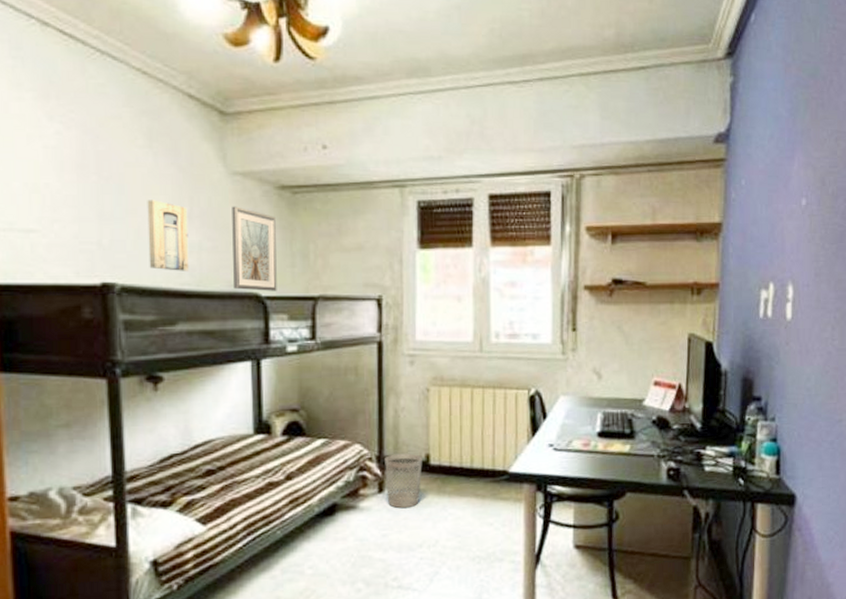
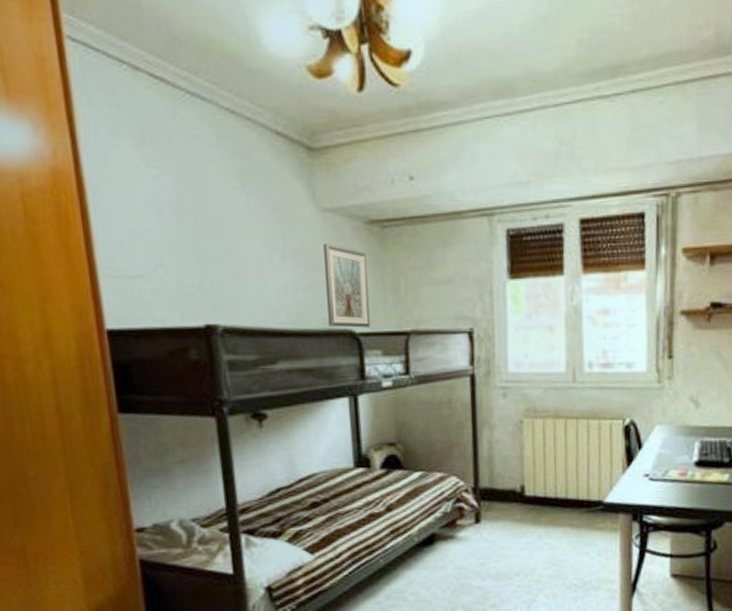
wall art: present [147,200,190,271] -> none [242,241,286,311]
wastebasket: present [385,453,422,509] -> none [480,484,518,539]

